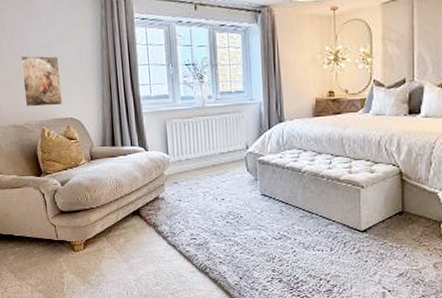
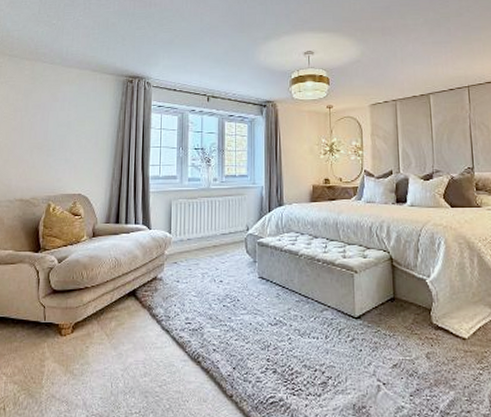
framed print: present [20,55,63,107] -> none [35,133,76,182]

